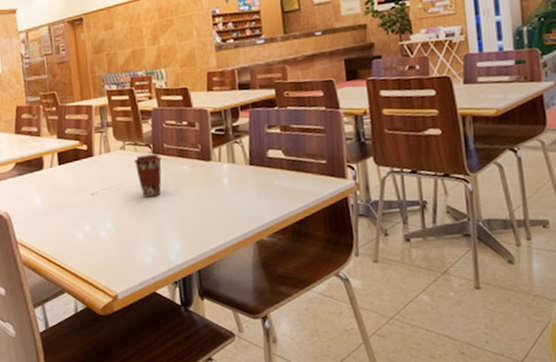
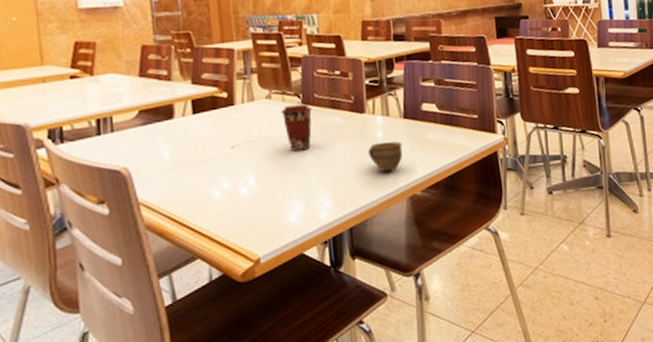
cup: none [214,188,249,217] -> present [367,142,403,172]

